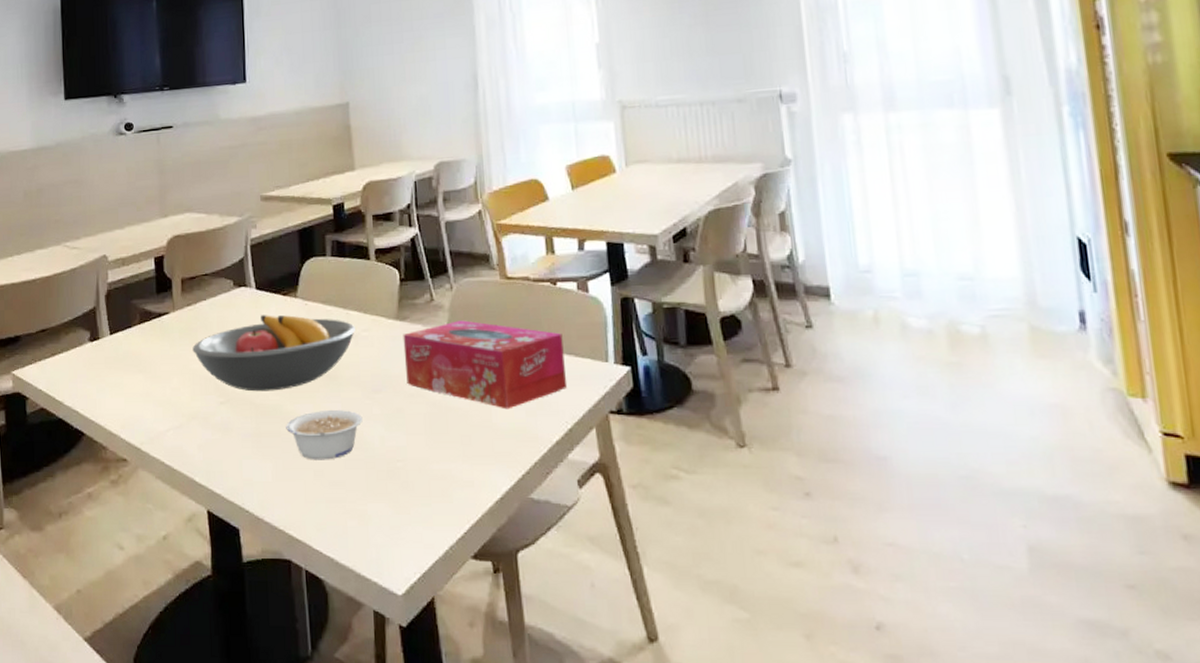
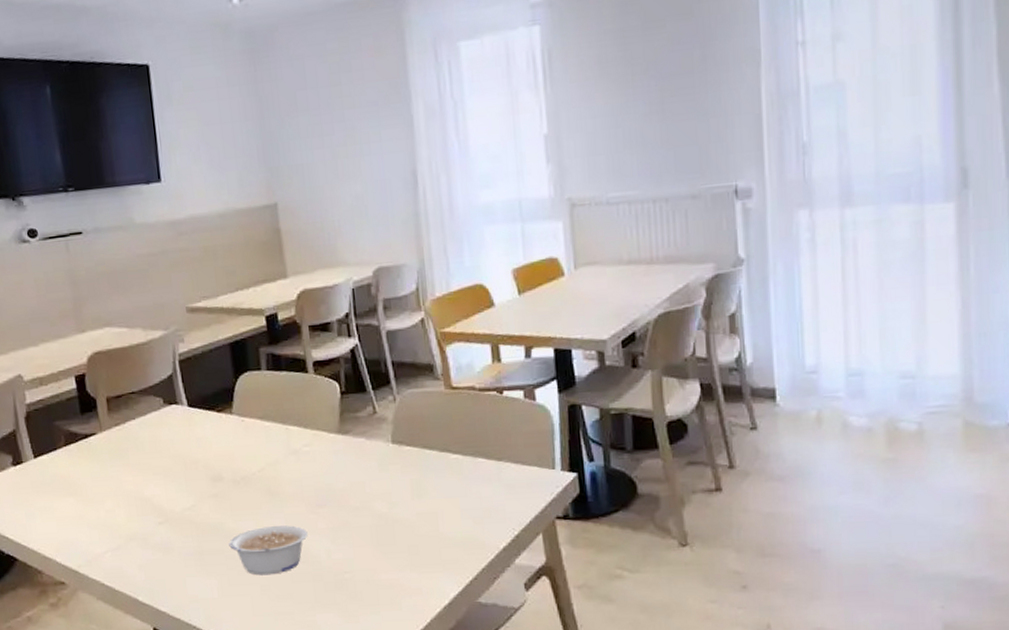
fruit bowl: present [192,315,355,392] -> none [124,432,296,511]
tissue box: present [403,320,568,410] -> none [345,432,515,519]

